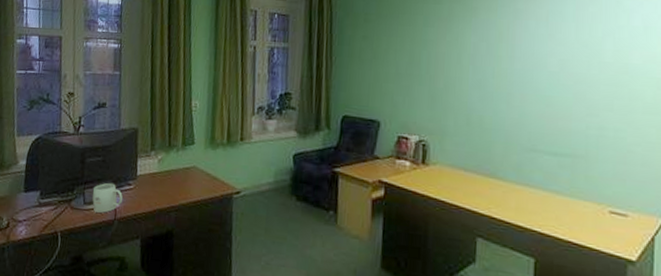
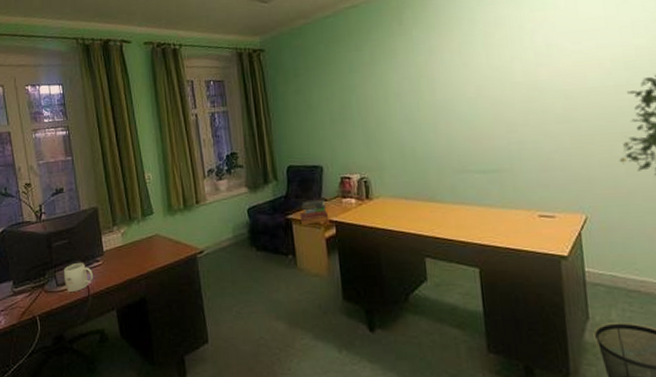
books: none [347,155,379,182] -> present [299,199,329,225]

